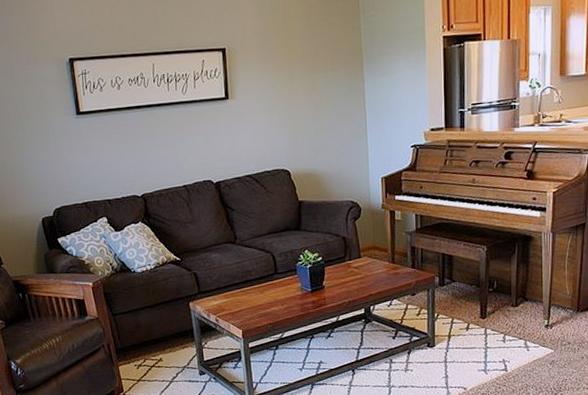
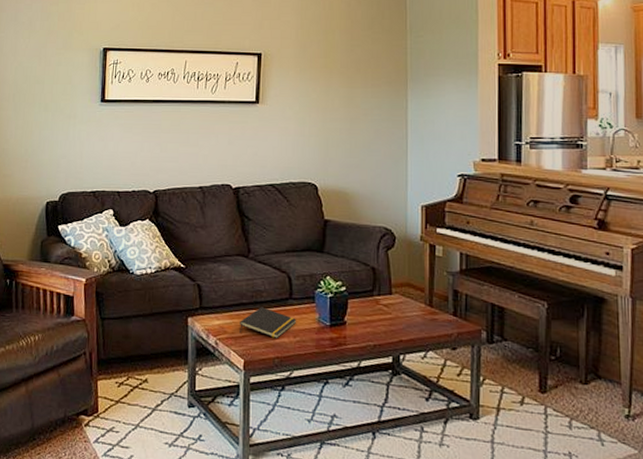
notepad: none [235,284,283,309] -> present [240,307,297,338]

